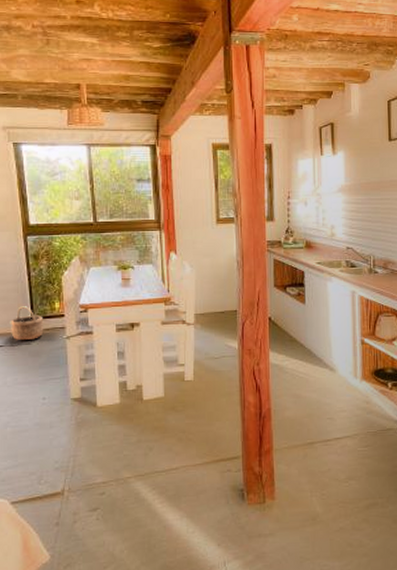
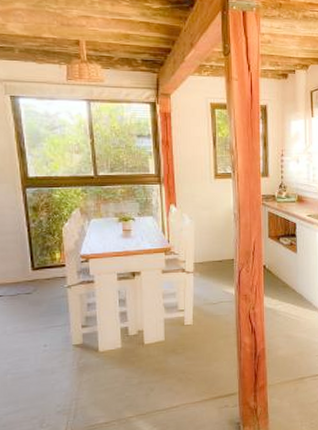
wicker basket: present [10,306,44,340] -> none [9,257,44,290]

